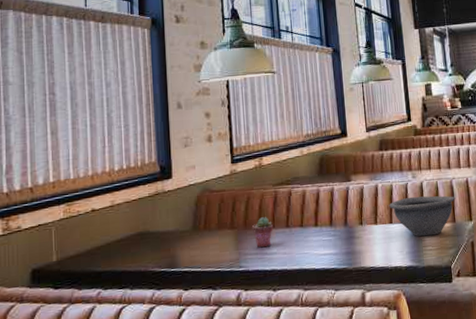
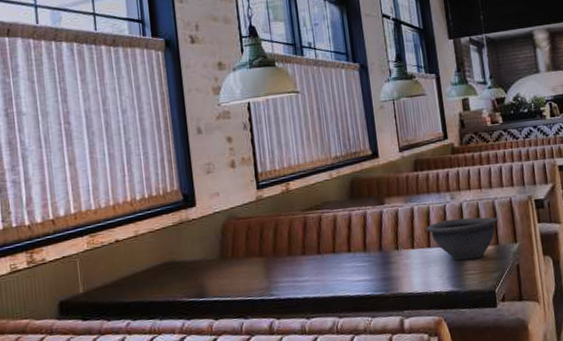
potted succulent: present [251,217,273,248] -> none [281,243,304,276]

